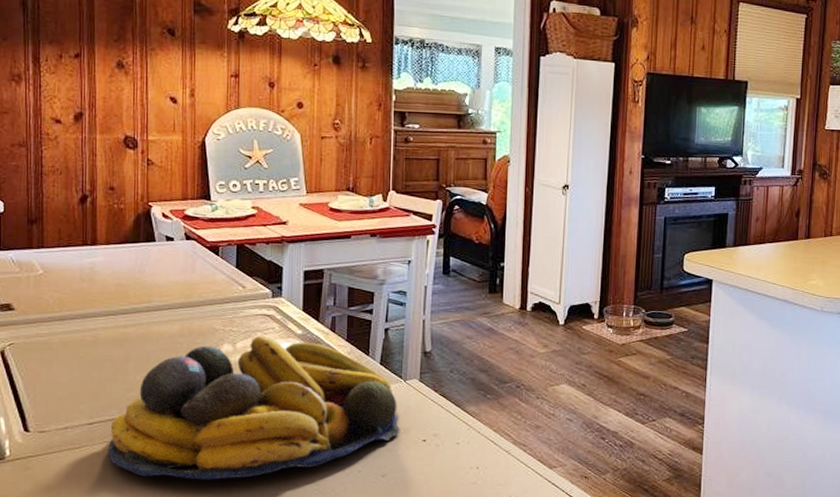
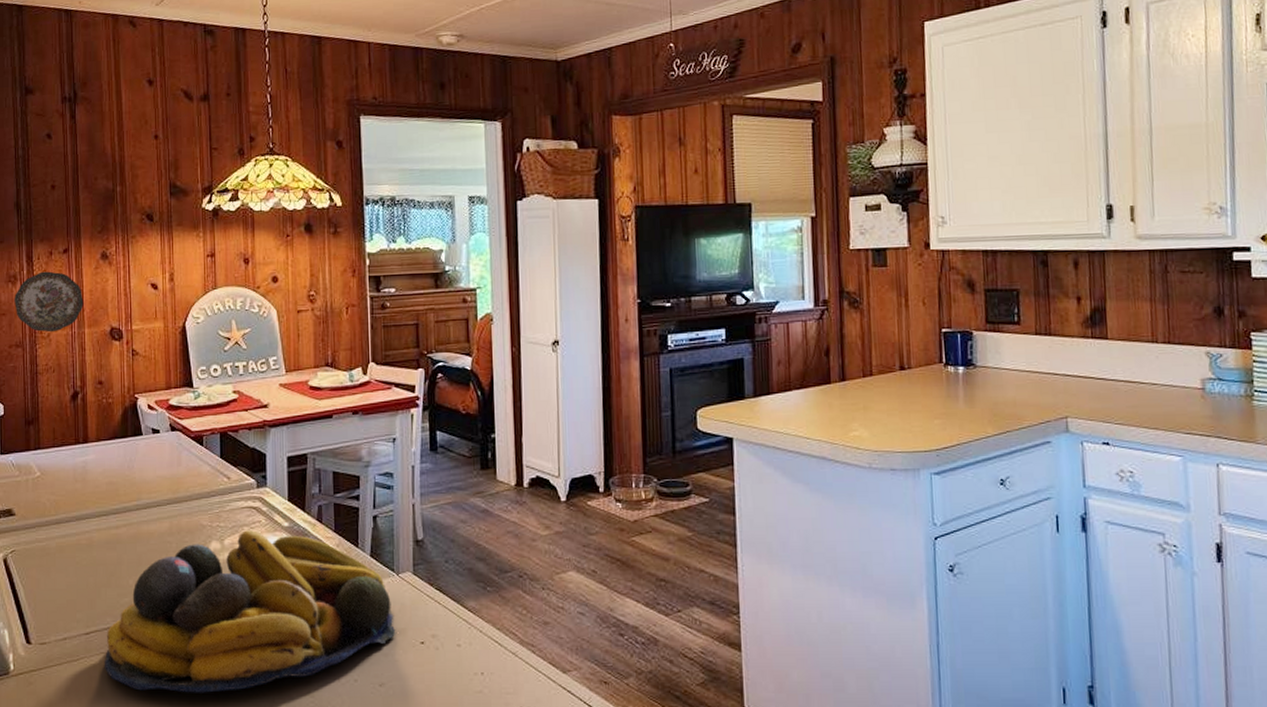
decorative plate: none [18,74,96,135] -> present [14,271,84,333]

